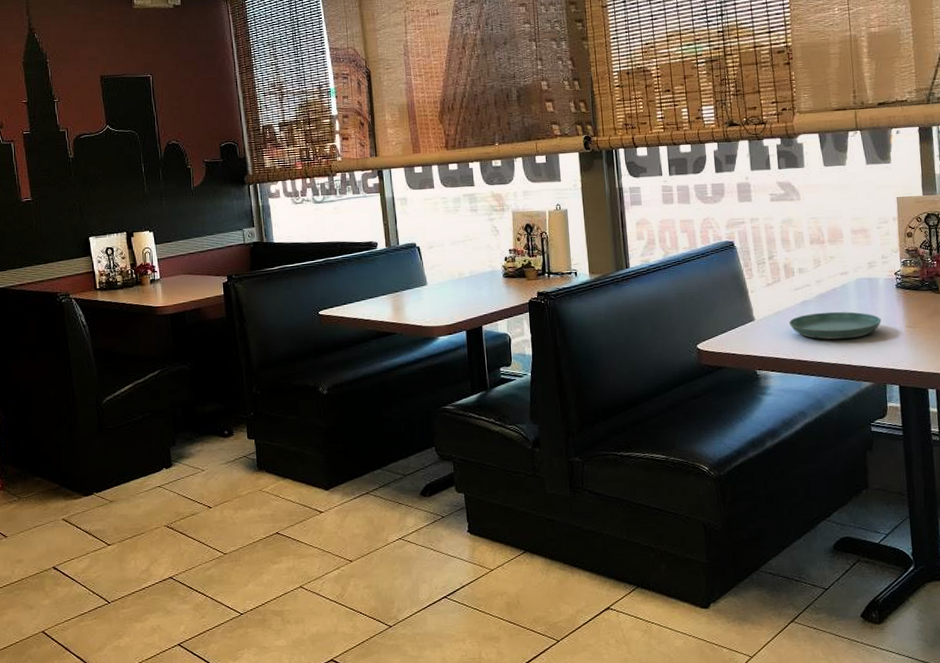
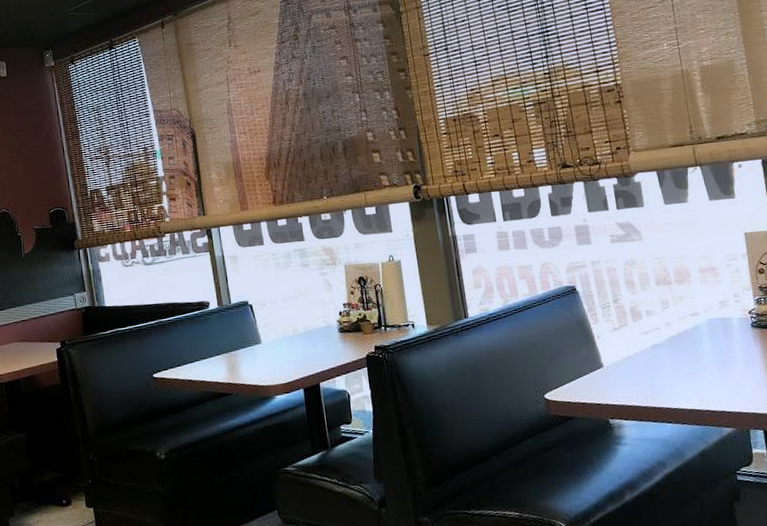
saucer: present [789,311,881,340] -> none [640,354,739,385]

